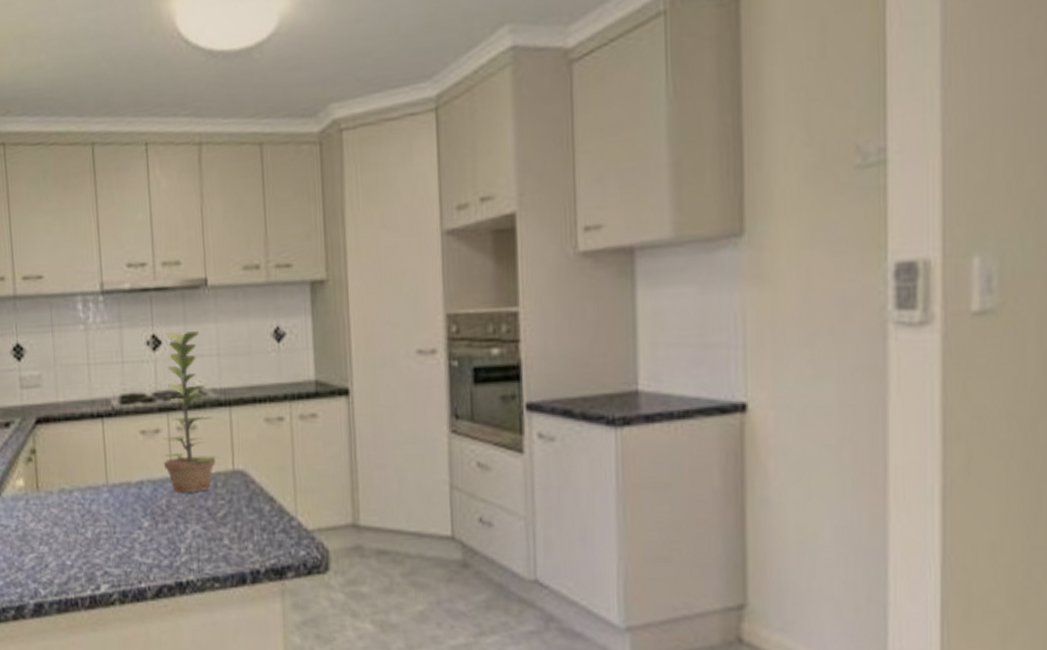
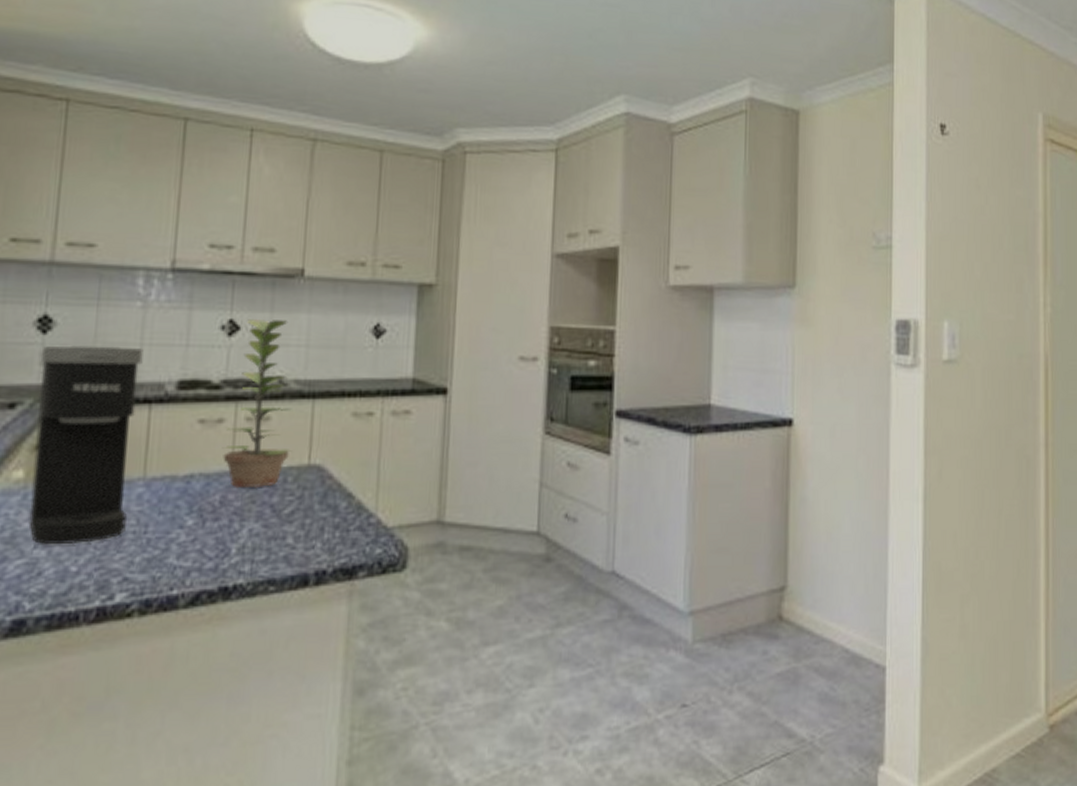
coffee maker: none [20,368,100,541] -> present [29,345,144,544]

